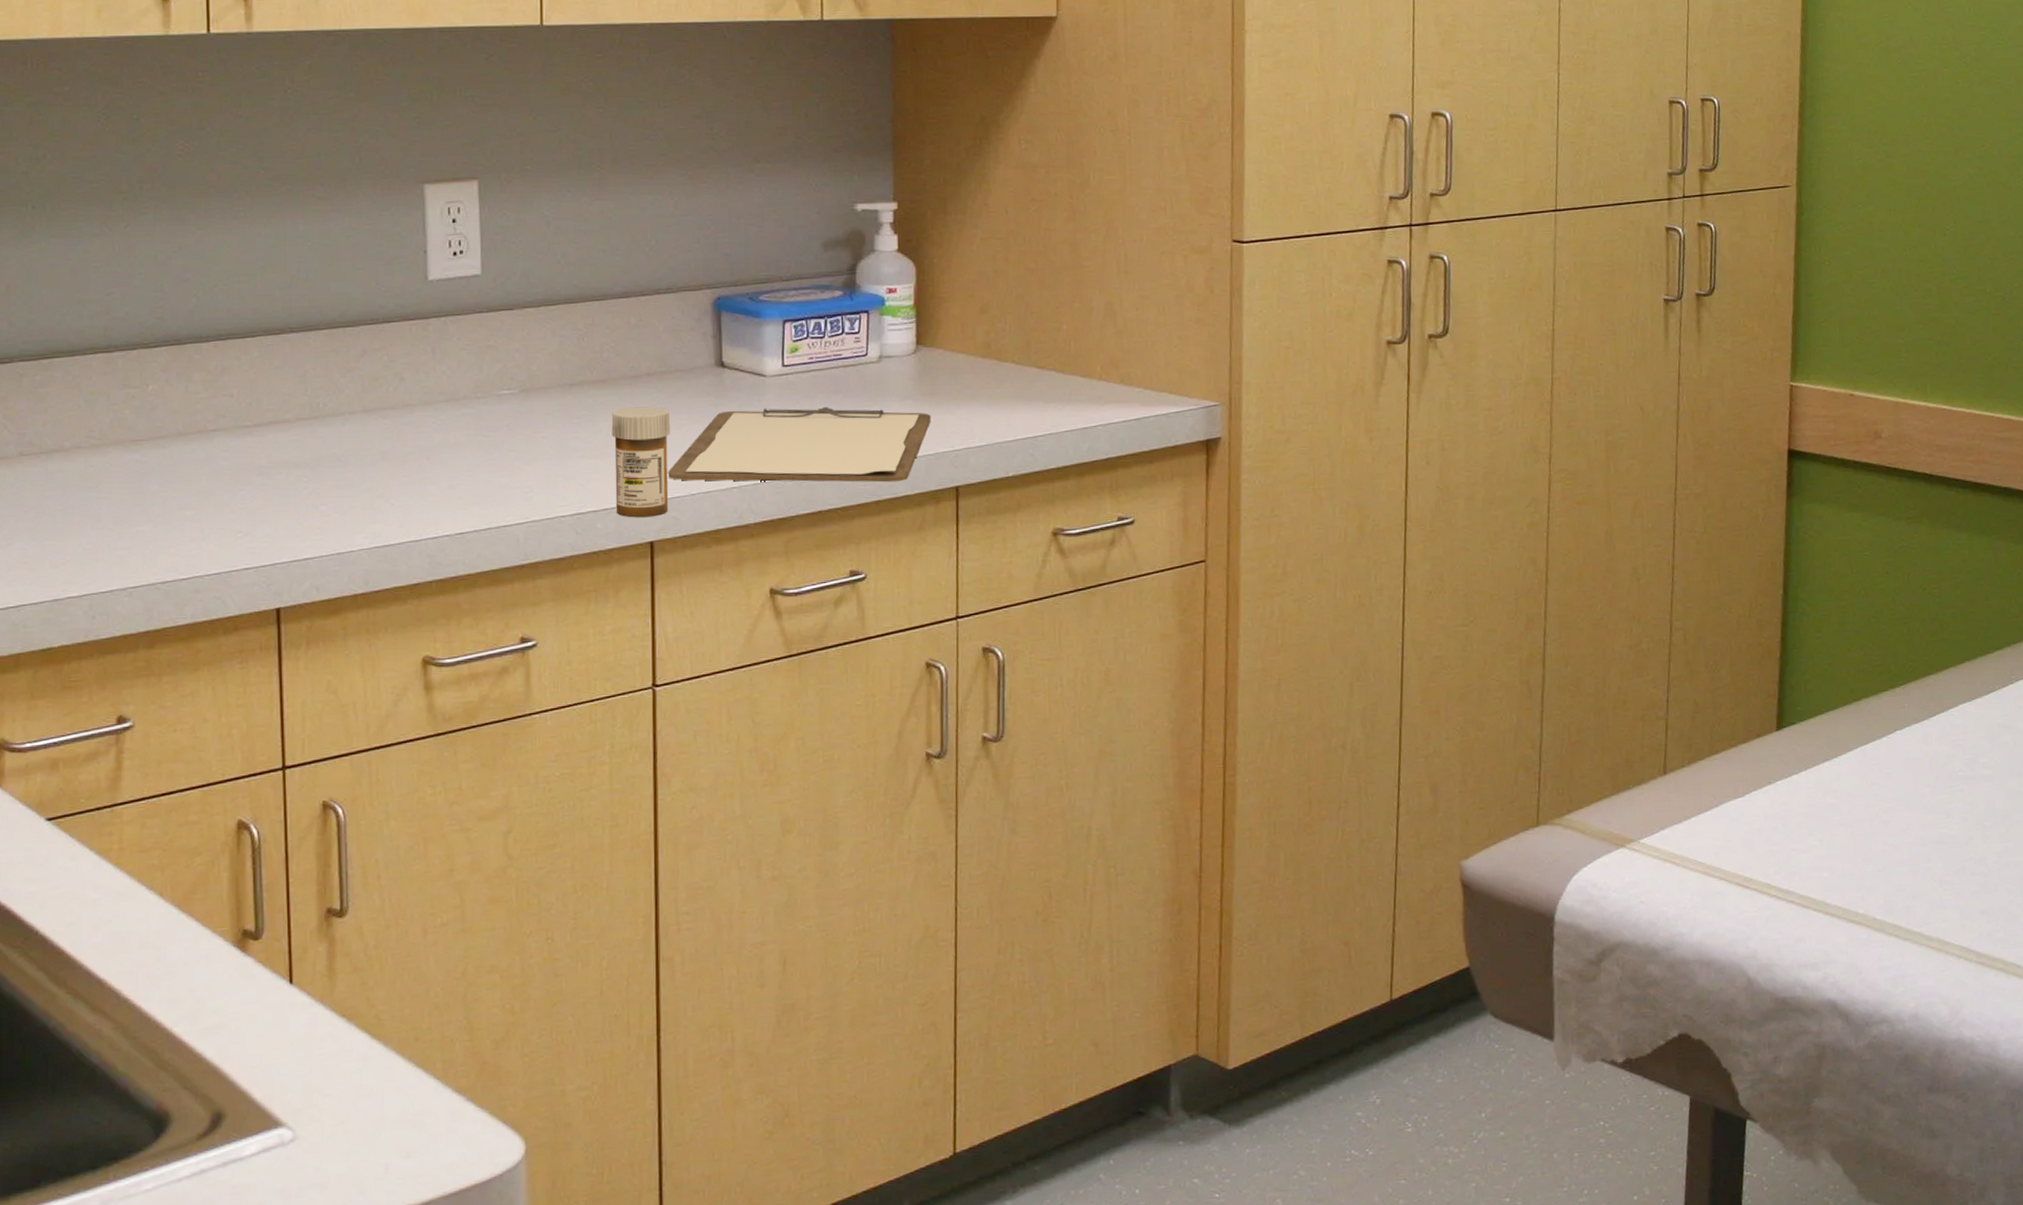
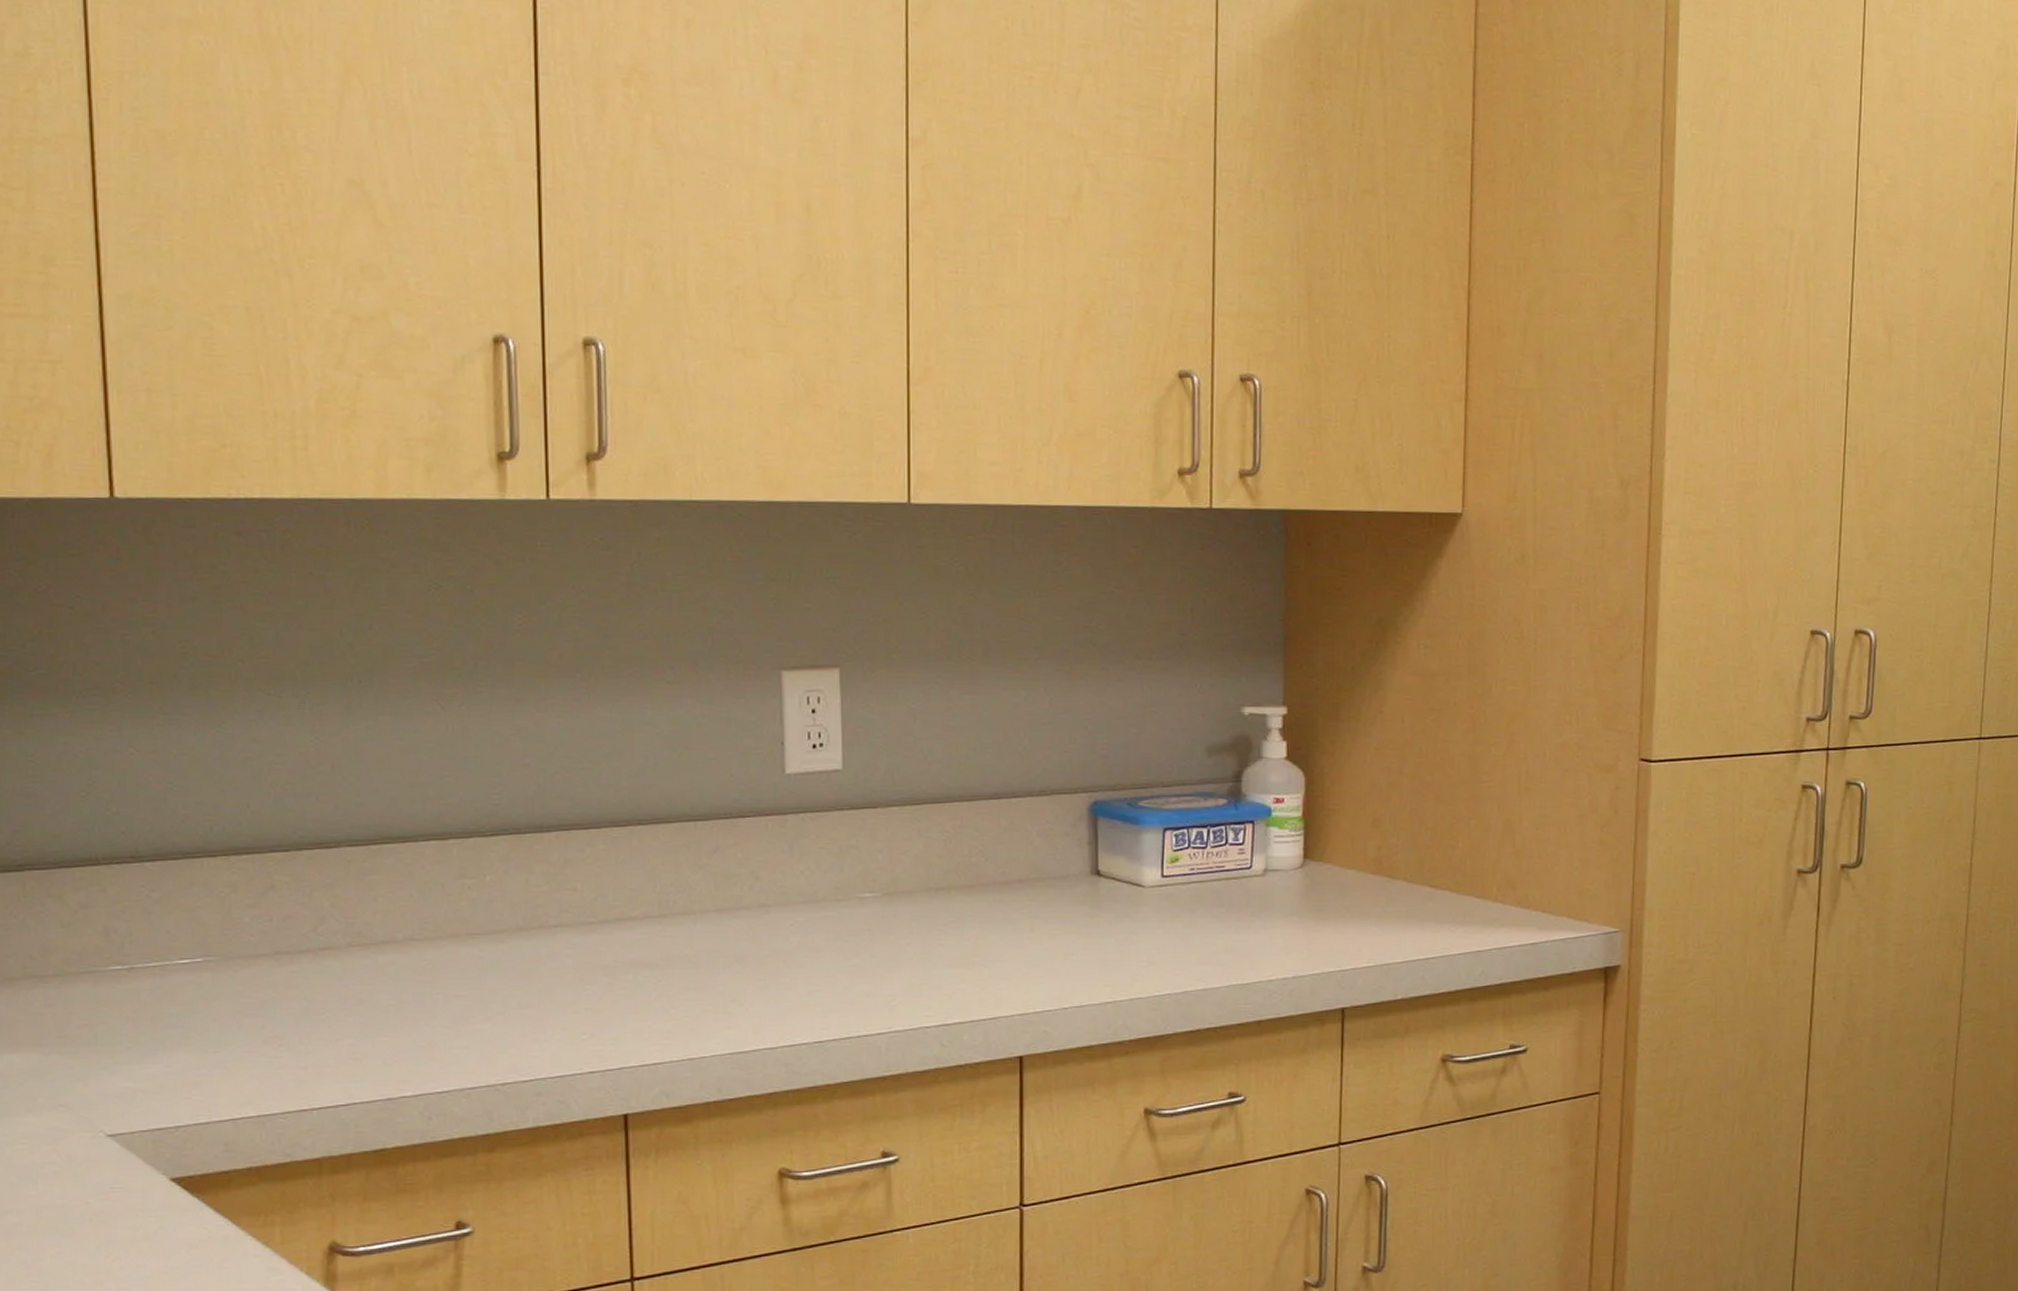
medicine: present [611,406,670,518] -> none [980,915,1042,1031]
clipboard: present [668,407,931,483] -> none [1039,920,1317,1002]

